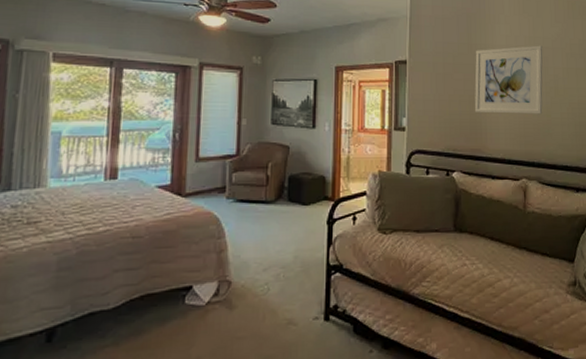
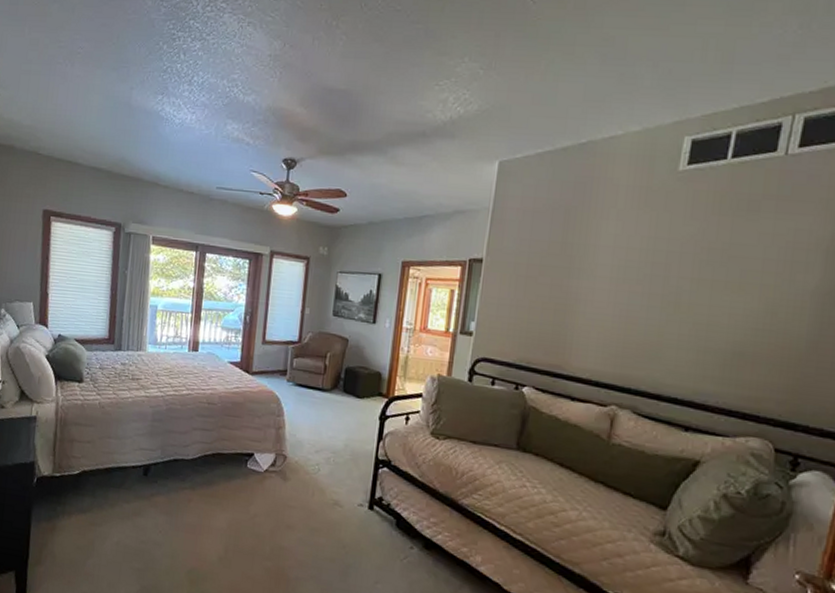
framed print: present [475,45,543,115] -> none [561,248,666,333]

